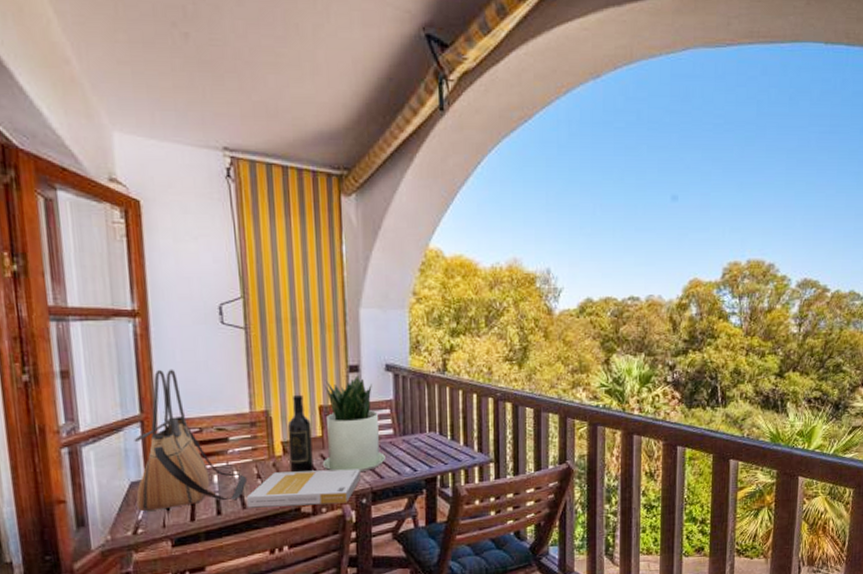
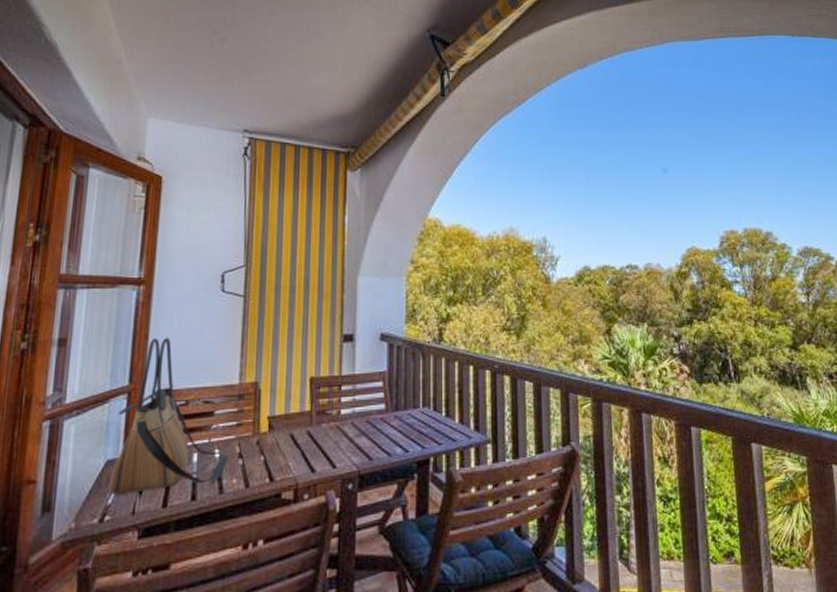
book: present [246,469,360,508] -> none [224,448,348,493]
wine bottle: present [287,394,314,473] -> none [274,365,300,452]
planter: present [322,375,385,473] -> none [308,345,375,453]

